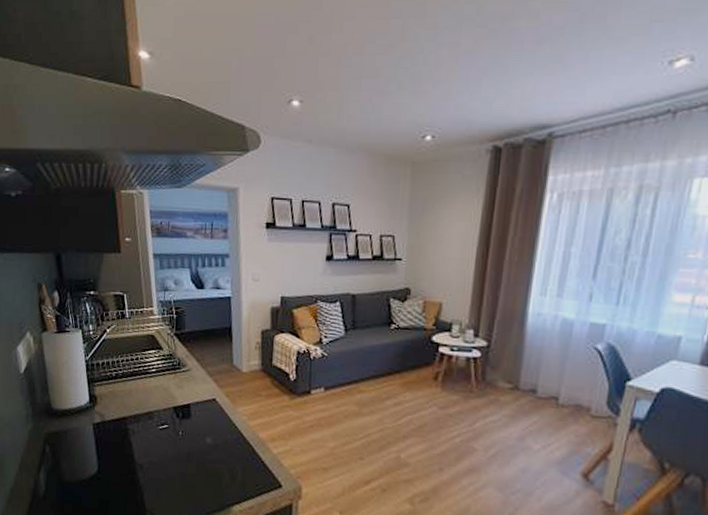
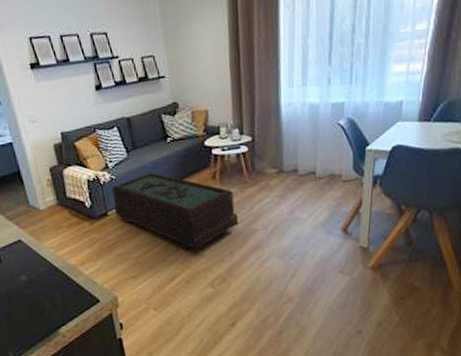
coffee table: none [319,357,456,456] -> present [112,172,238,250]

